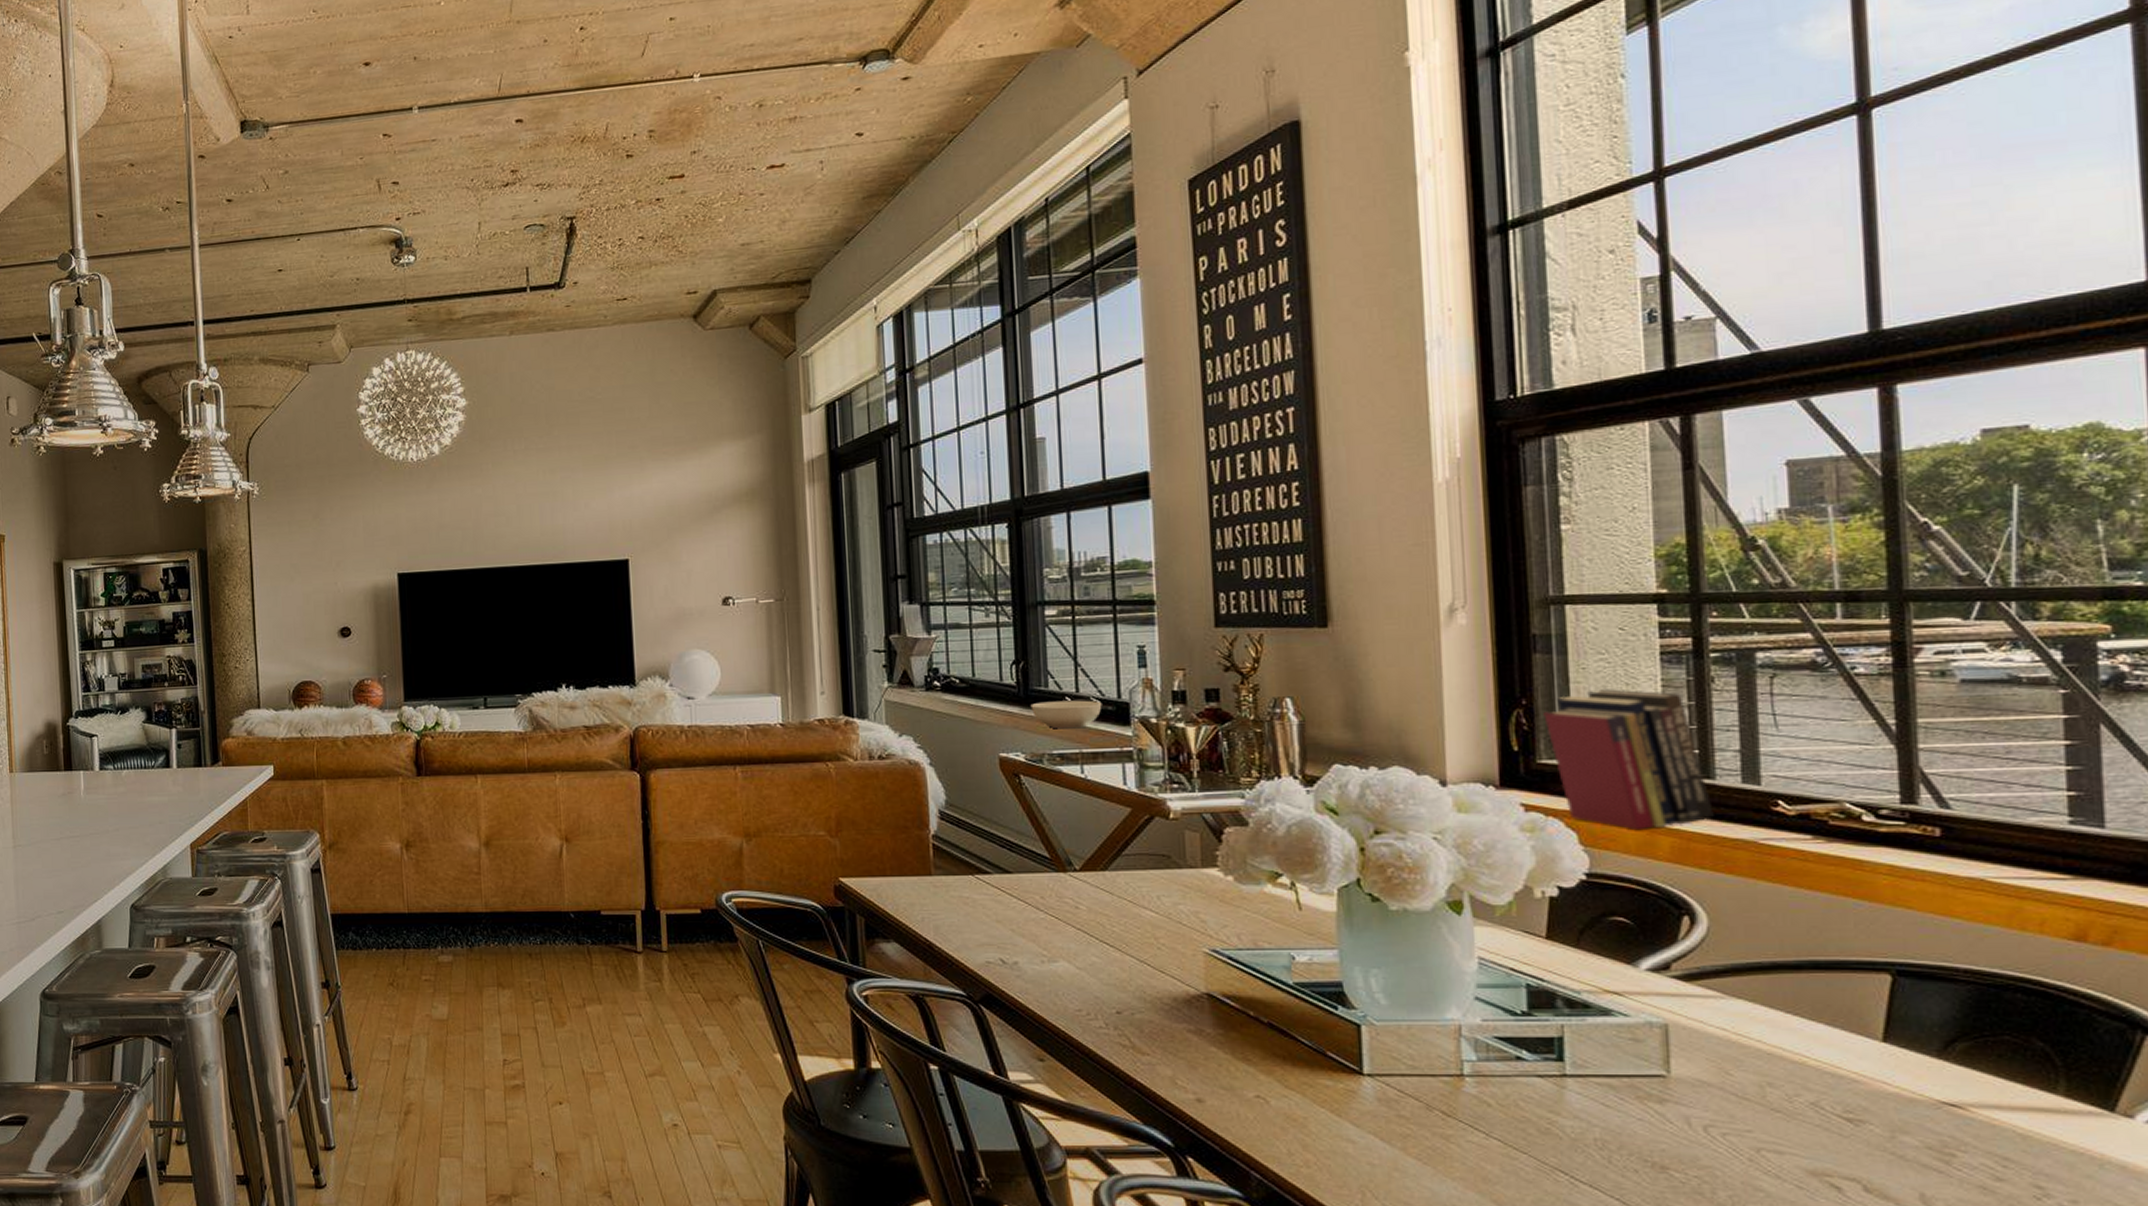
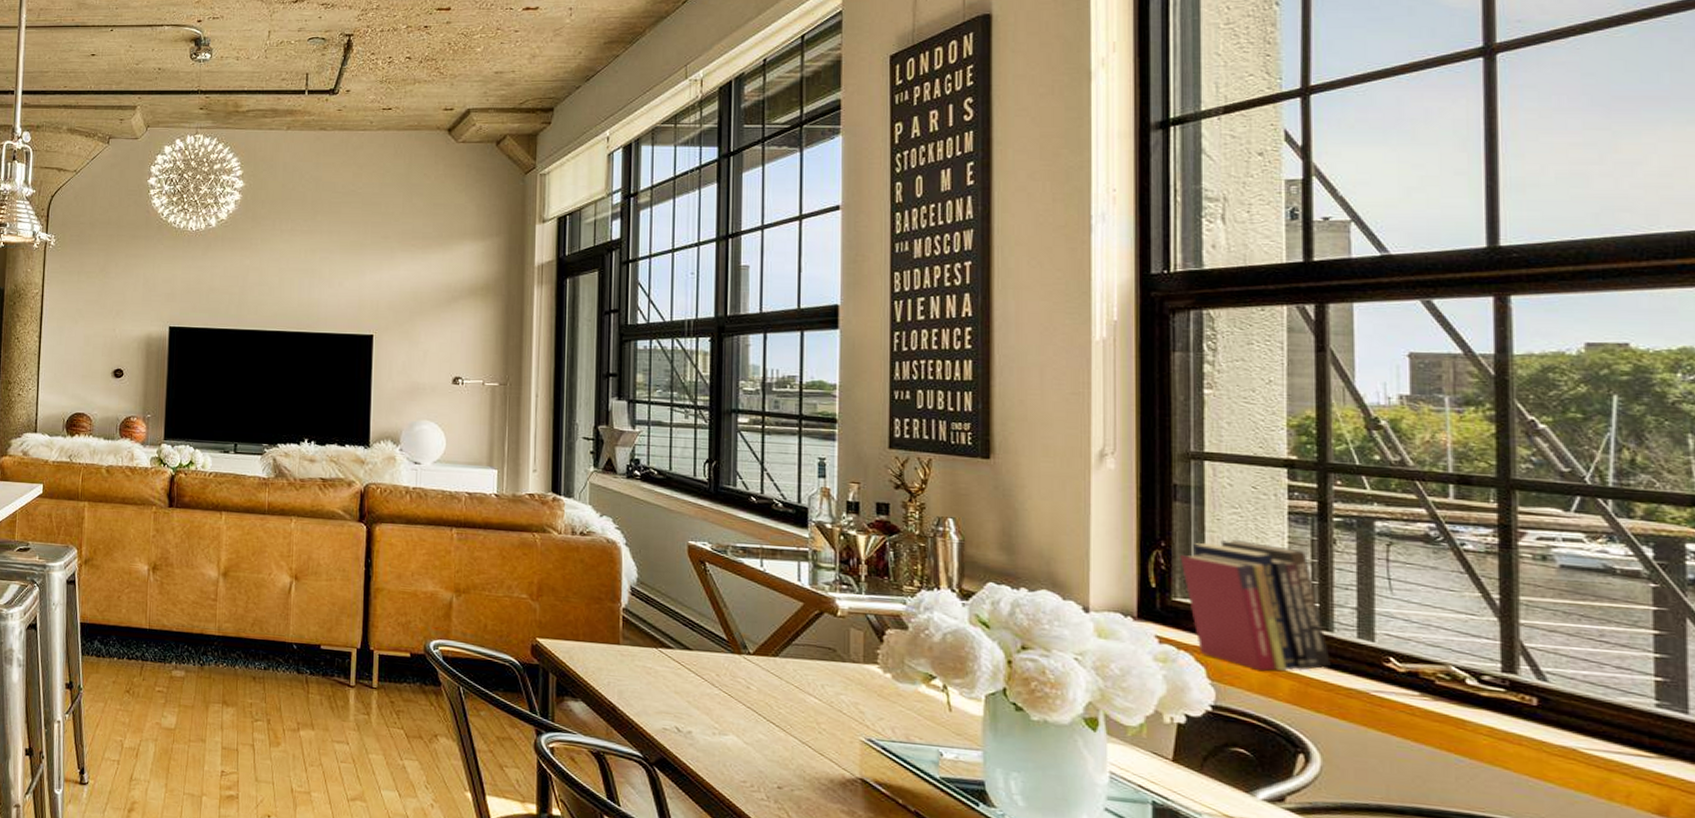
bowl: present [1030,700,1102,729] -> none [719,499,784,526]

